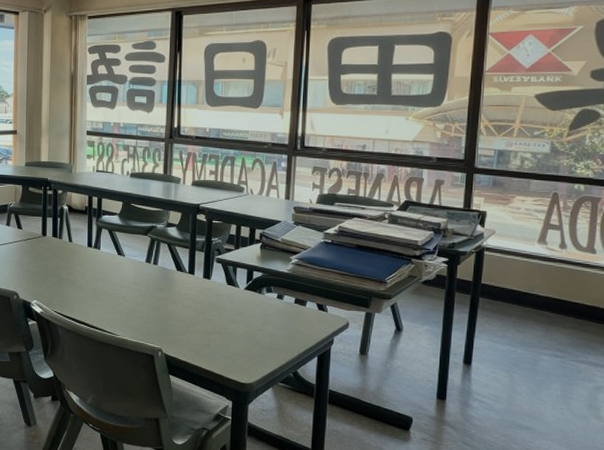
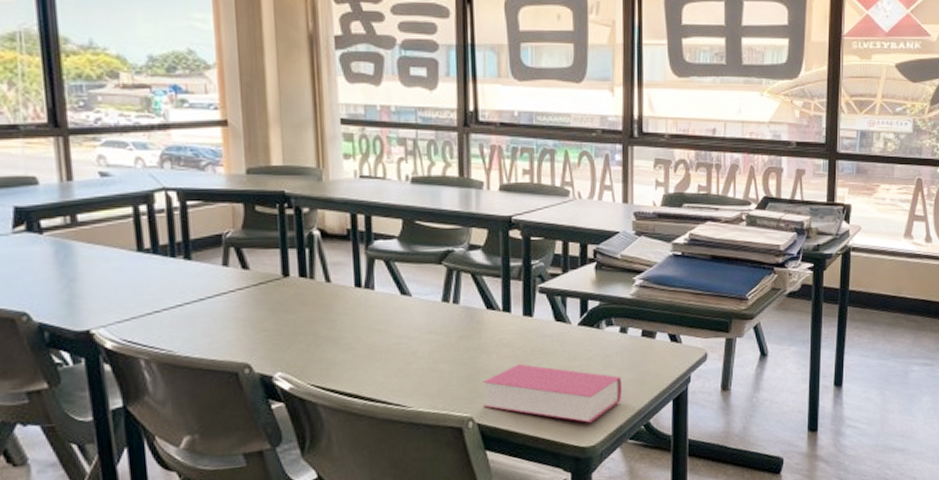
book: none [169,313,277,365] -> present [482,363,623,423]

